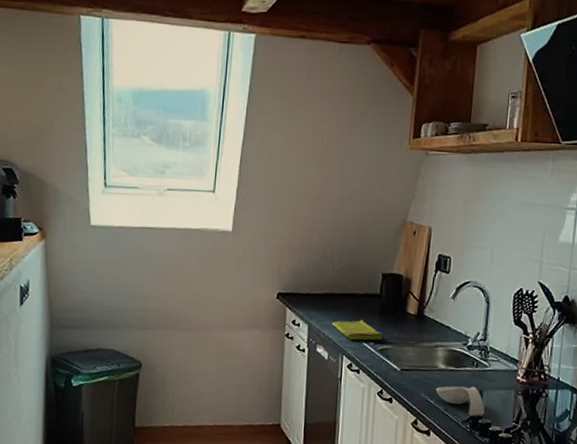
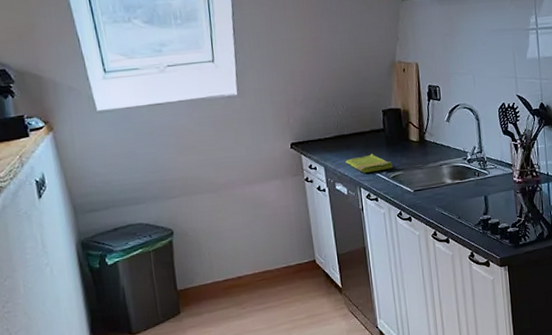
spoon rest: present [435,386,485,416] -> none [447,193,493,219]

